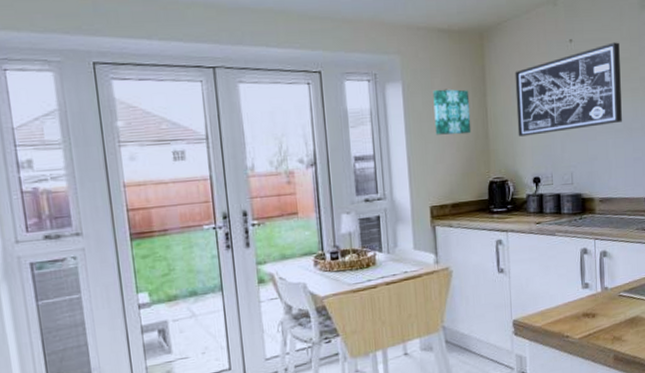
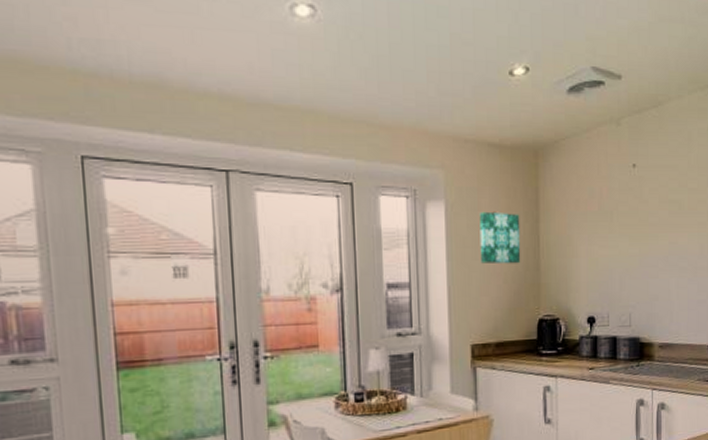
wall art: present [515,42,622,137] -> none [571,170,687,270]

